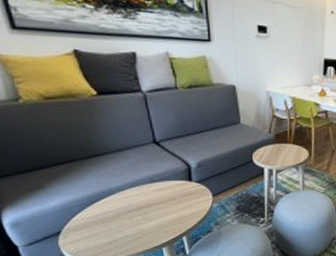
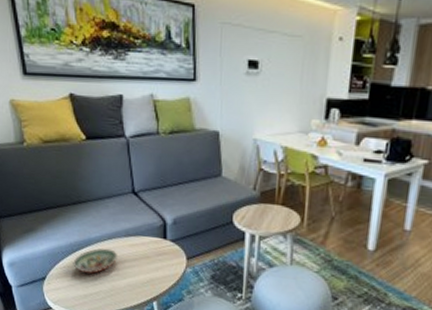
decorative bowl: none [92,196,142,221] -> present [73,248,117,274]

